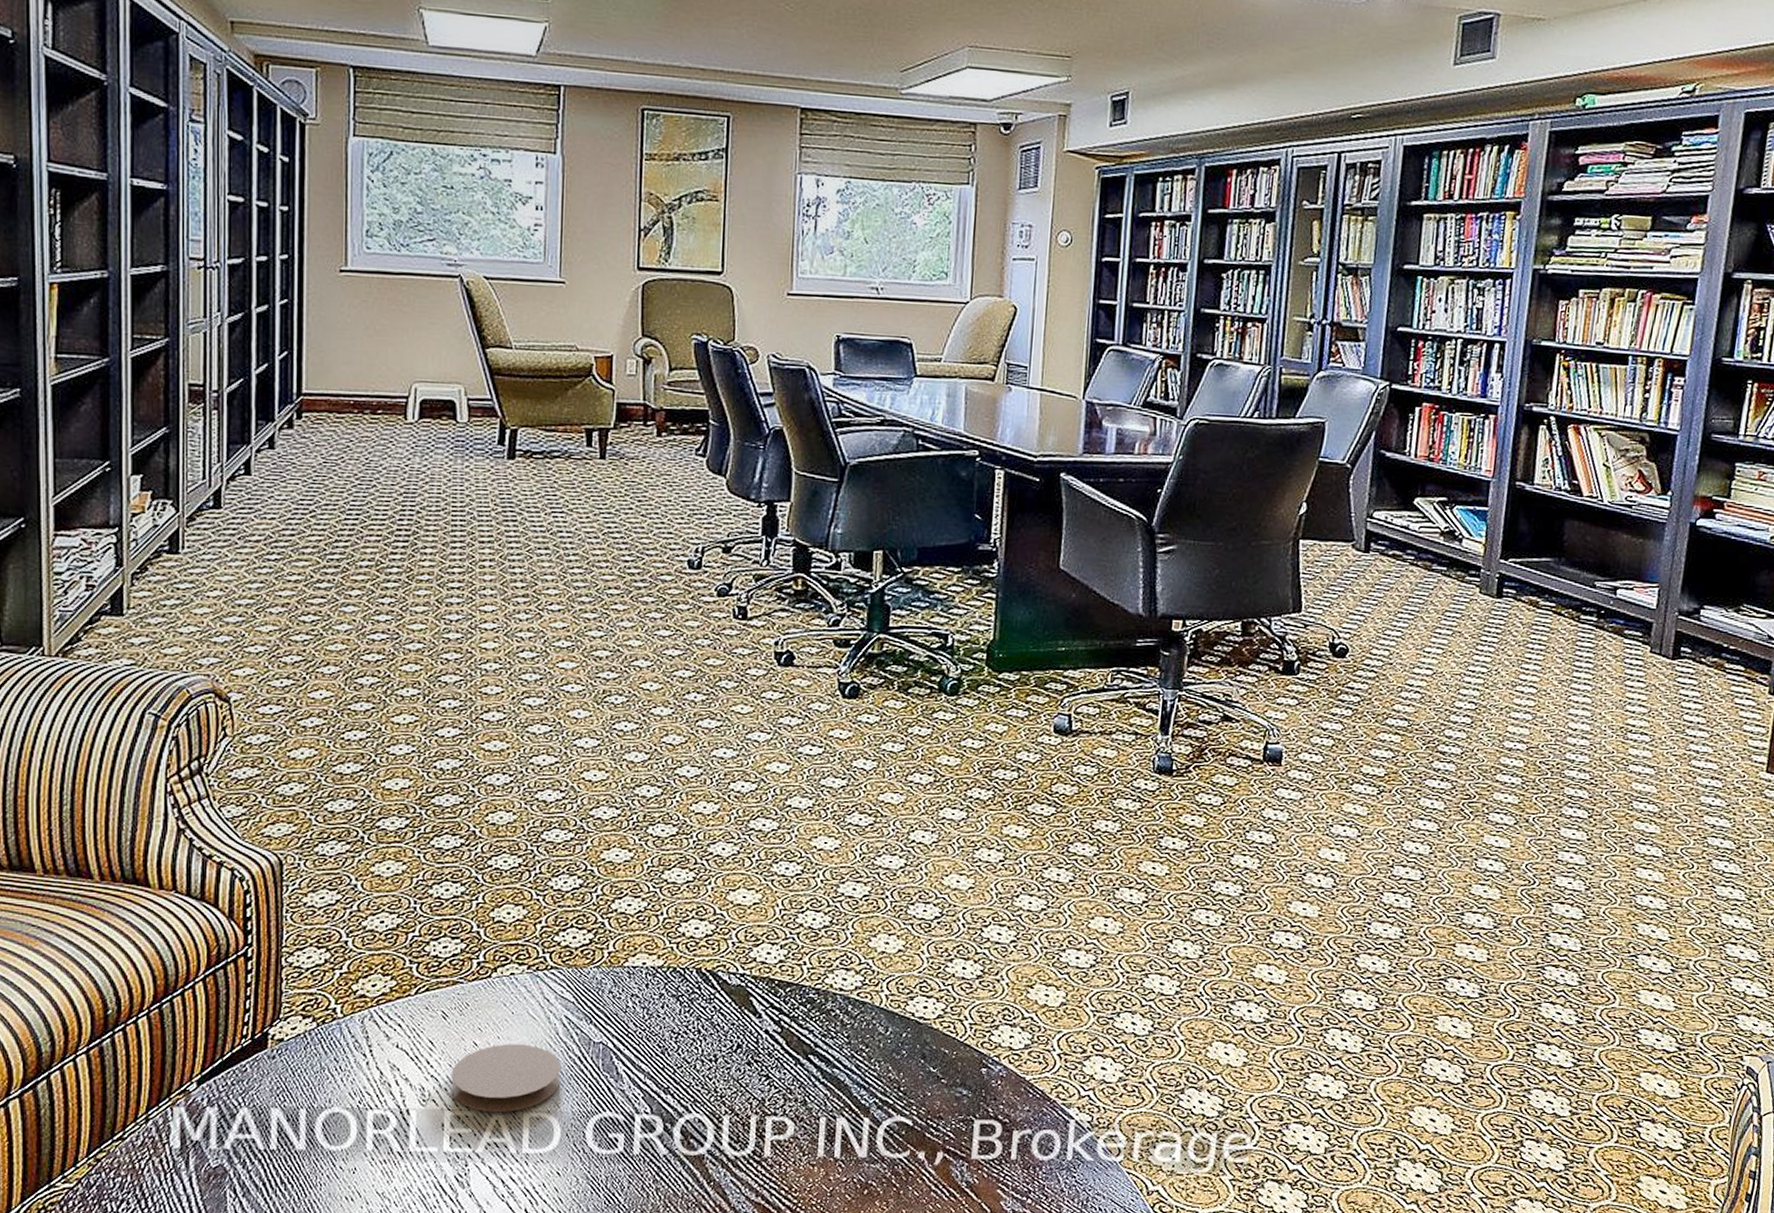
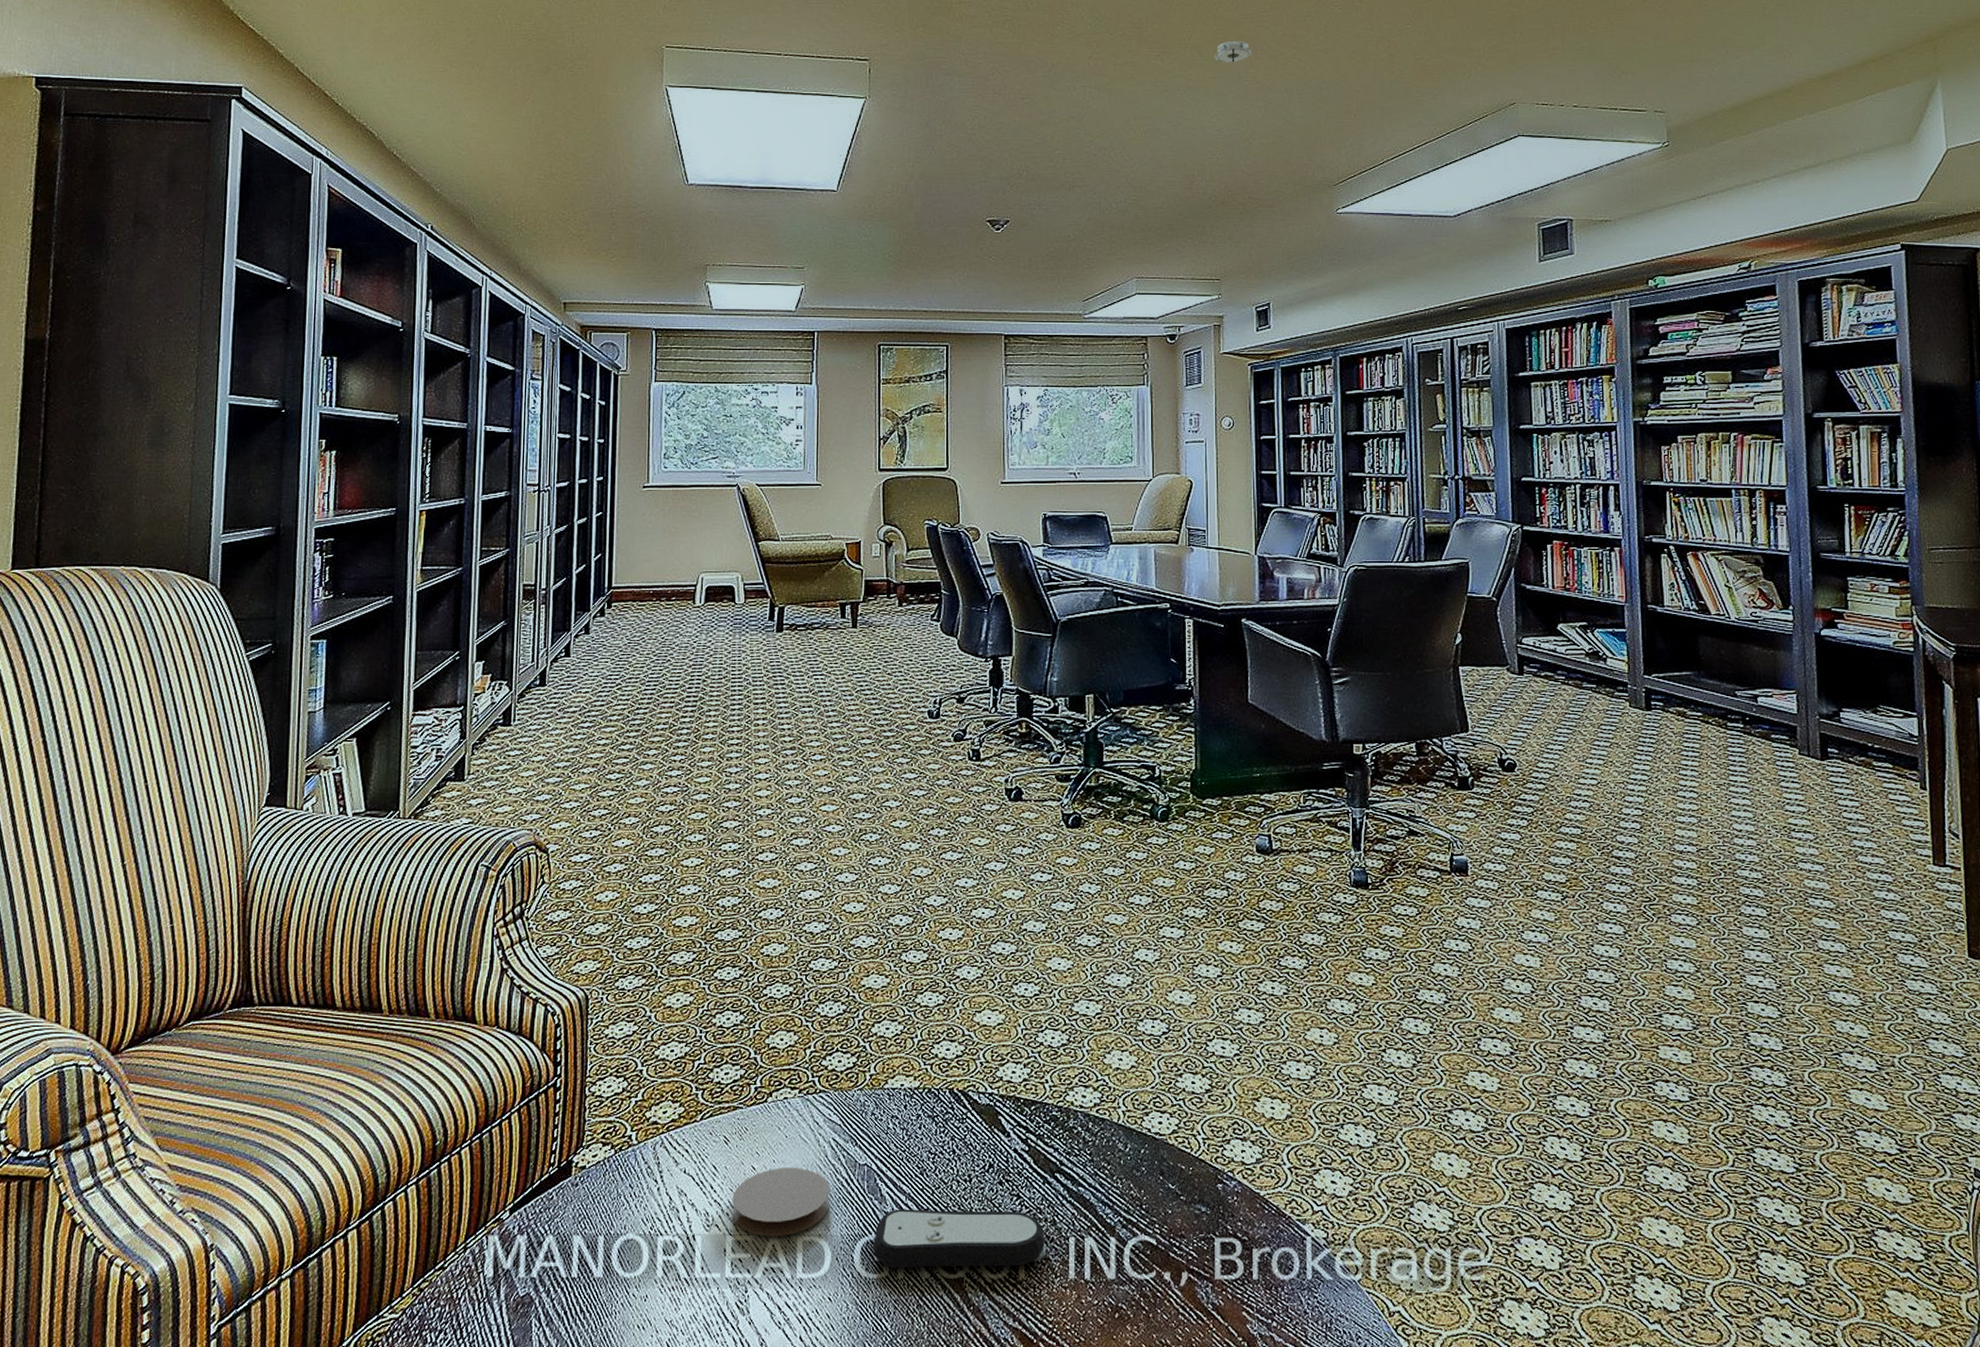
remote control: none [606,1087,794,1145] -> present [872,1209,1045,1269]

